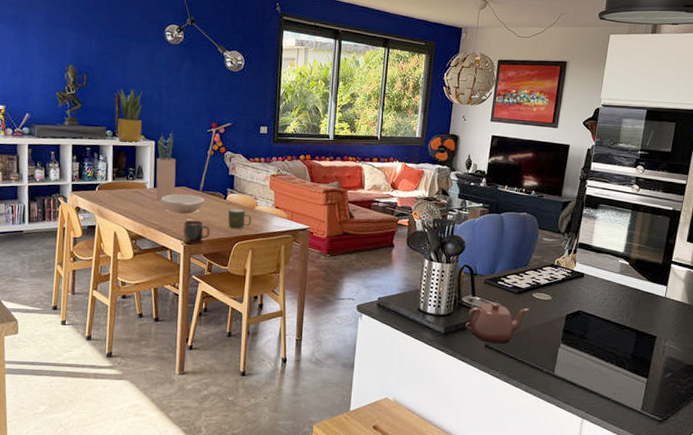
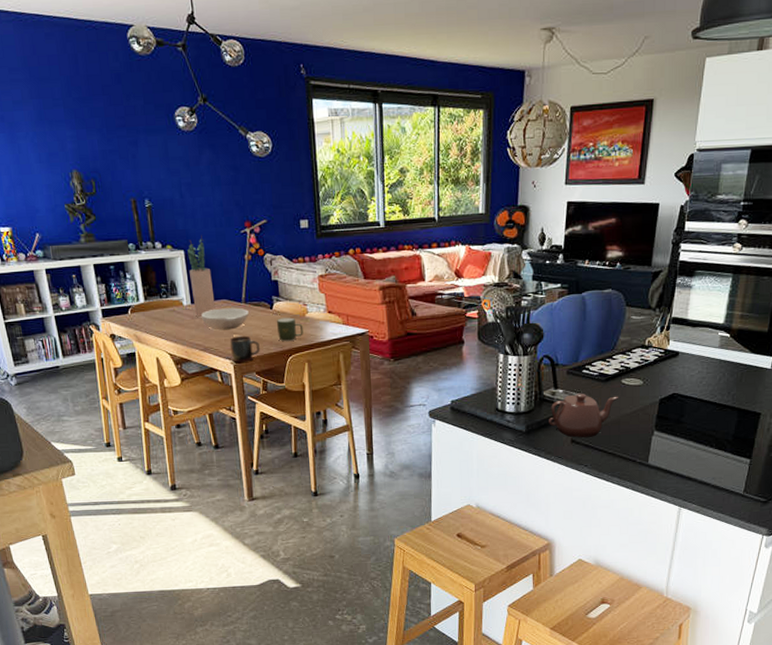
planter: present [117,88,143,143] -> none [133,191,169,255]

